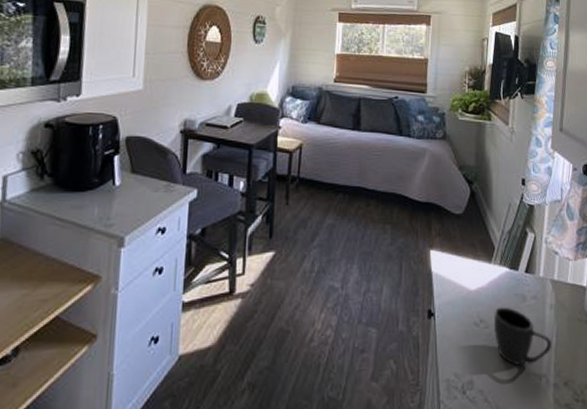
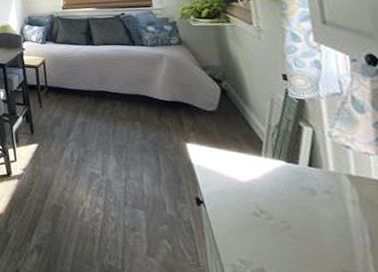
mug: present [493,306,553,367] -> none [275,199,366,263]

